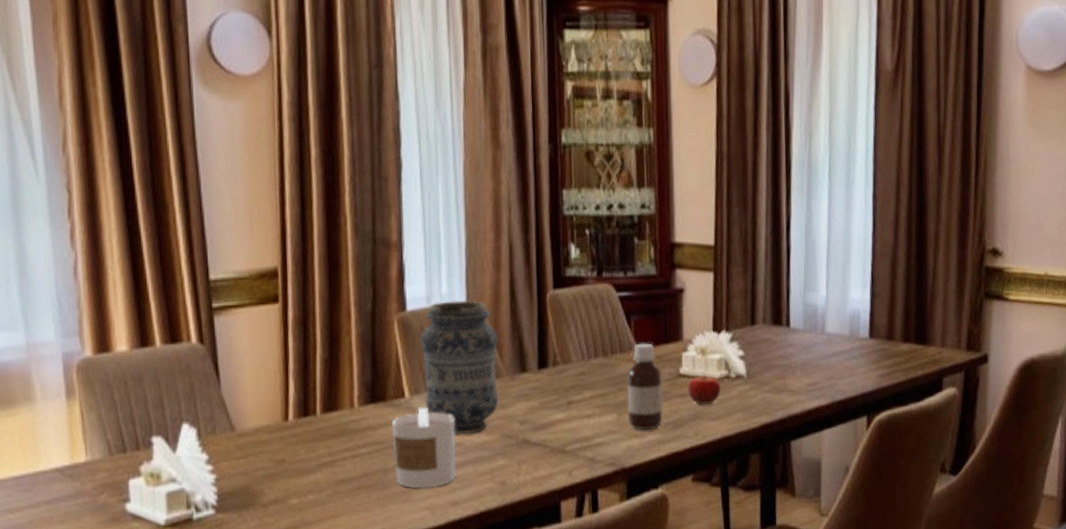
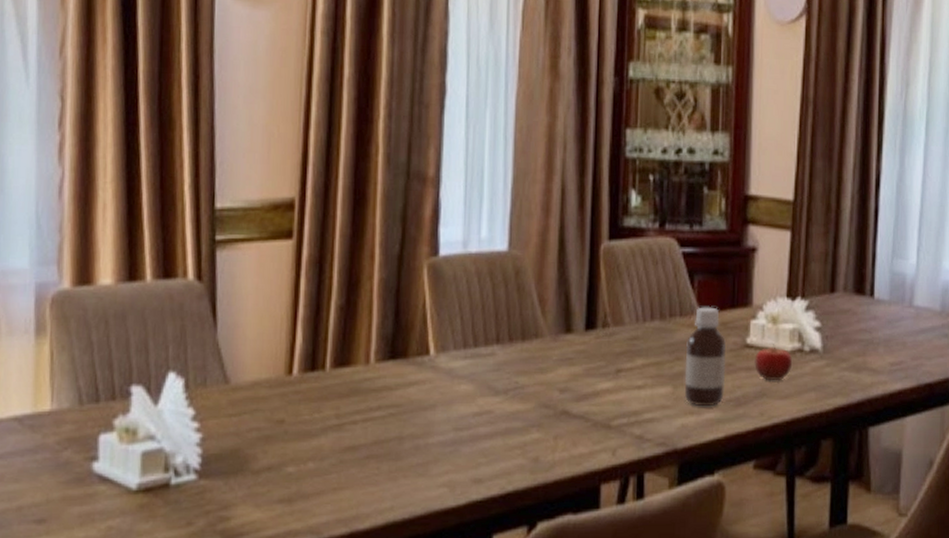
candle: present [391,407,456,488] -> none [411,367,485,461]
vase: present [420,301,499,435] -> none [452,247,541,401]

